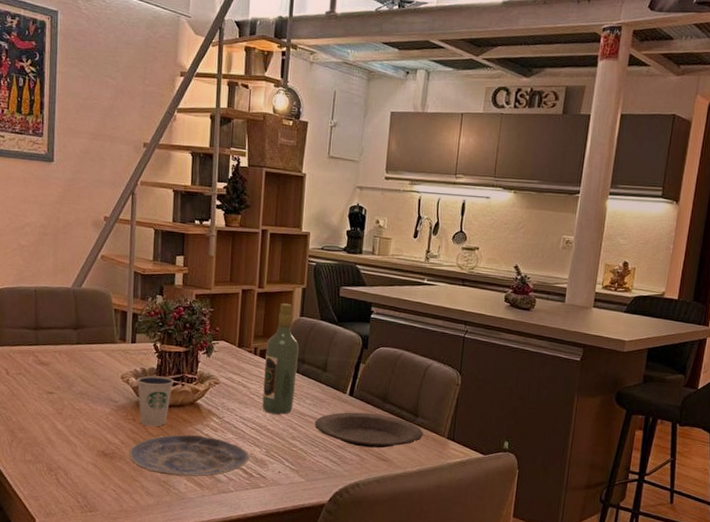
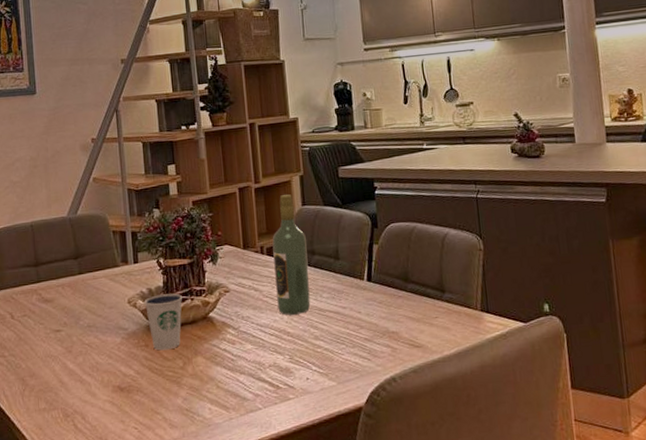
plate: present [128,434,250,477] -> none [145,351,274,402]
plate: present [315,412,424,448] -> none [336,296,455,336]

